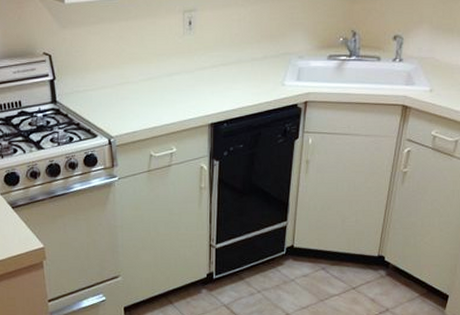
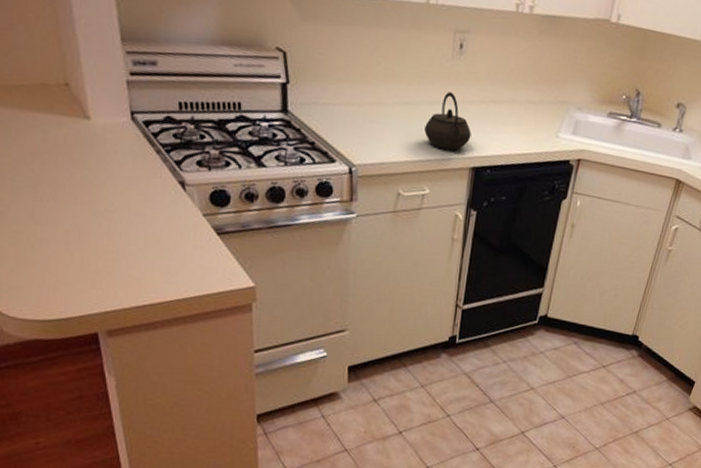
kettle: none [167,63,207,112] -> present [424,92,471,150]

